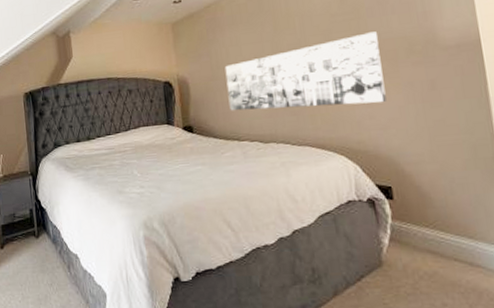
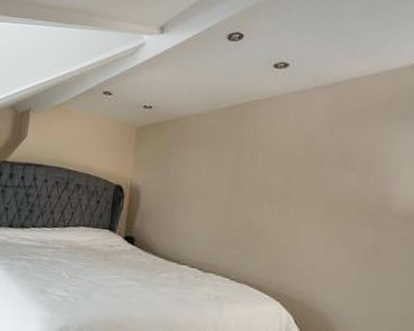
wall art: present [224,31,387,111] -> none [176,183,334,257]

